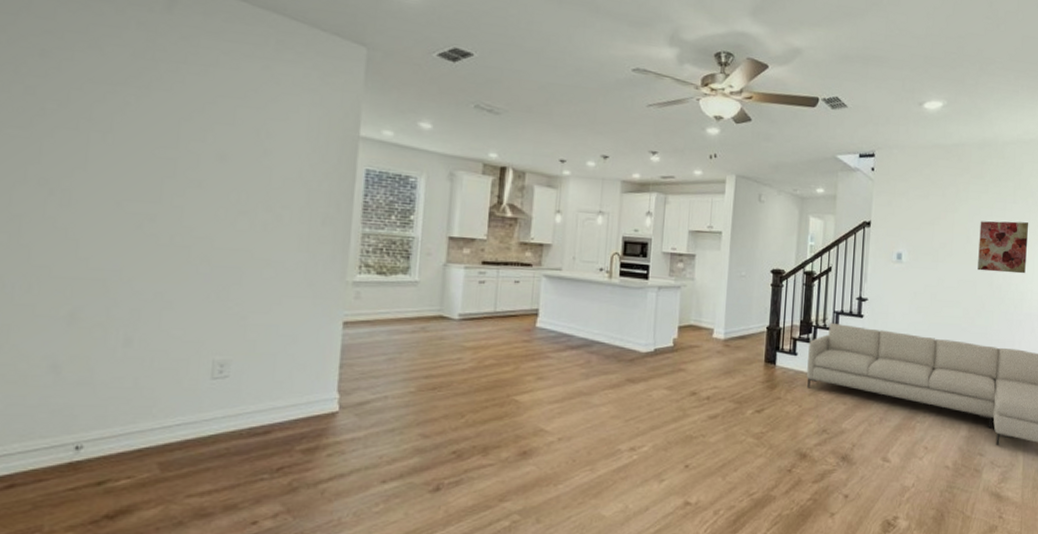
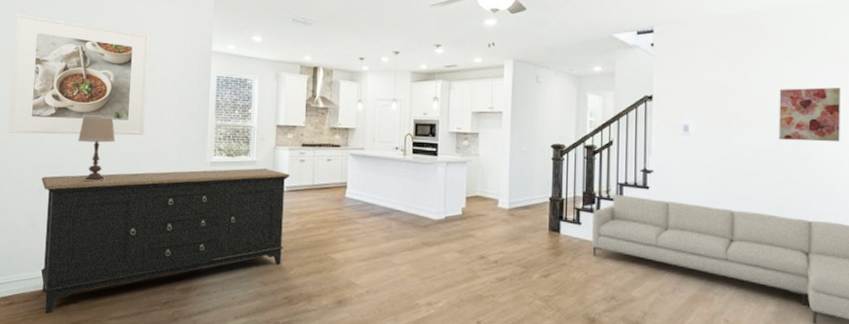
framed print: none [11,53,264,244] -> present [8,13,150,136]
sideboard: none [67,290,466,496] -> present [41,168,291,314]
table lamp: none [138,212,205,307] -> present [77,115,116,182]

